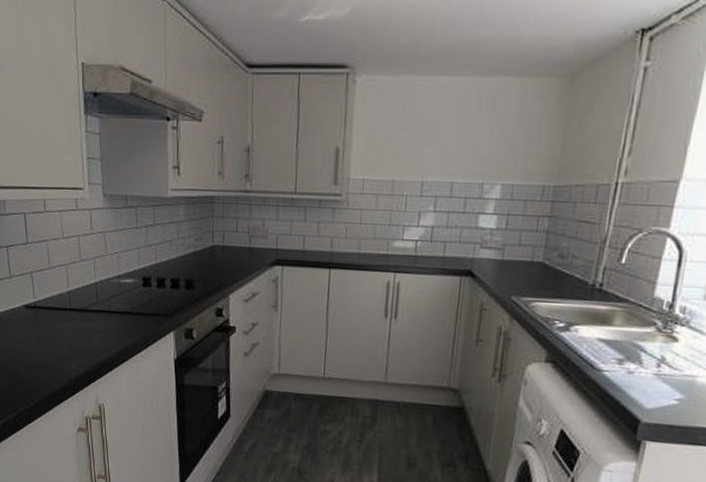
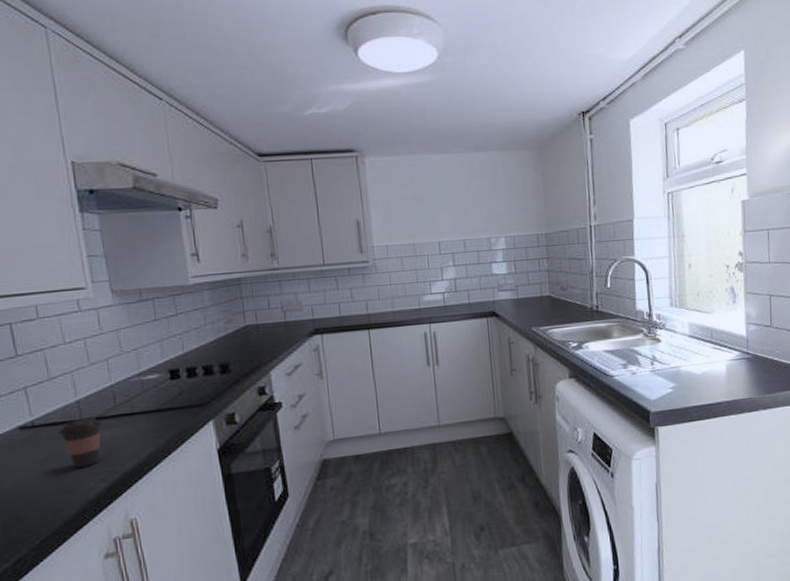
coffee cup: none [52,307,85,351] -> present [57,417,102,468]

